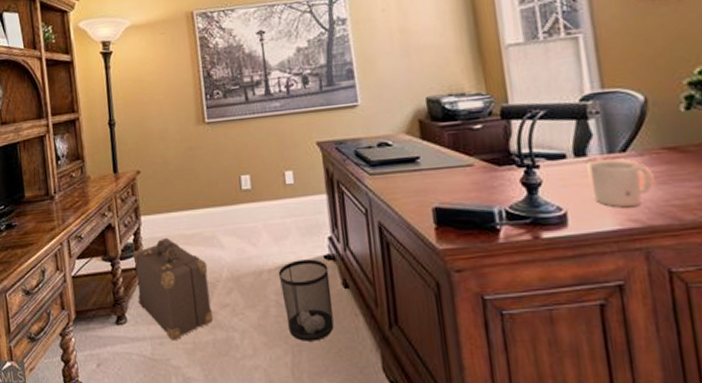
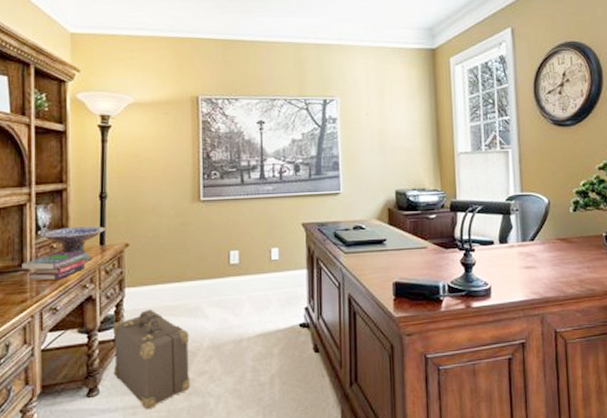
books: none [47,179,104,210] -> present [22,251,89,281]
decorative bowl: none [60,153,118,190] -> present [40,225,106,261]
waste bin: present [278,259,334,341] -> none [257,327,303,402]
mug: present [589,160,653,208] -> none [508,246,549,283]

